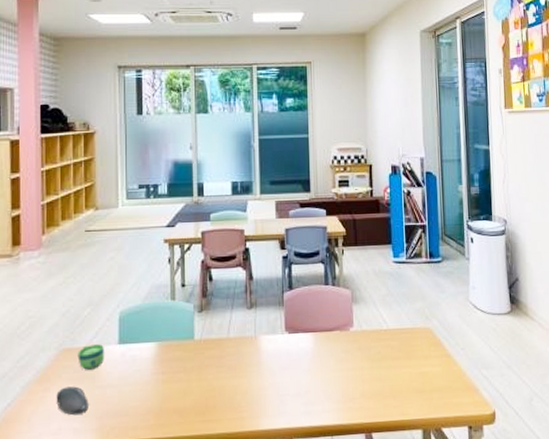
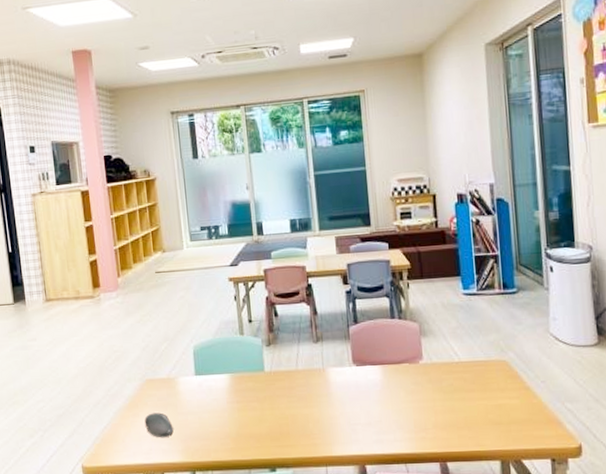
cup: present [77,344,105,370] -> none [159,375,184,398]

